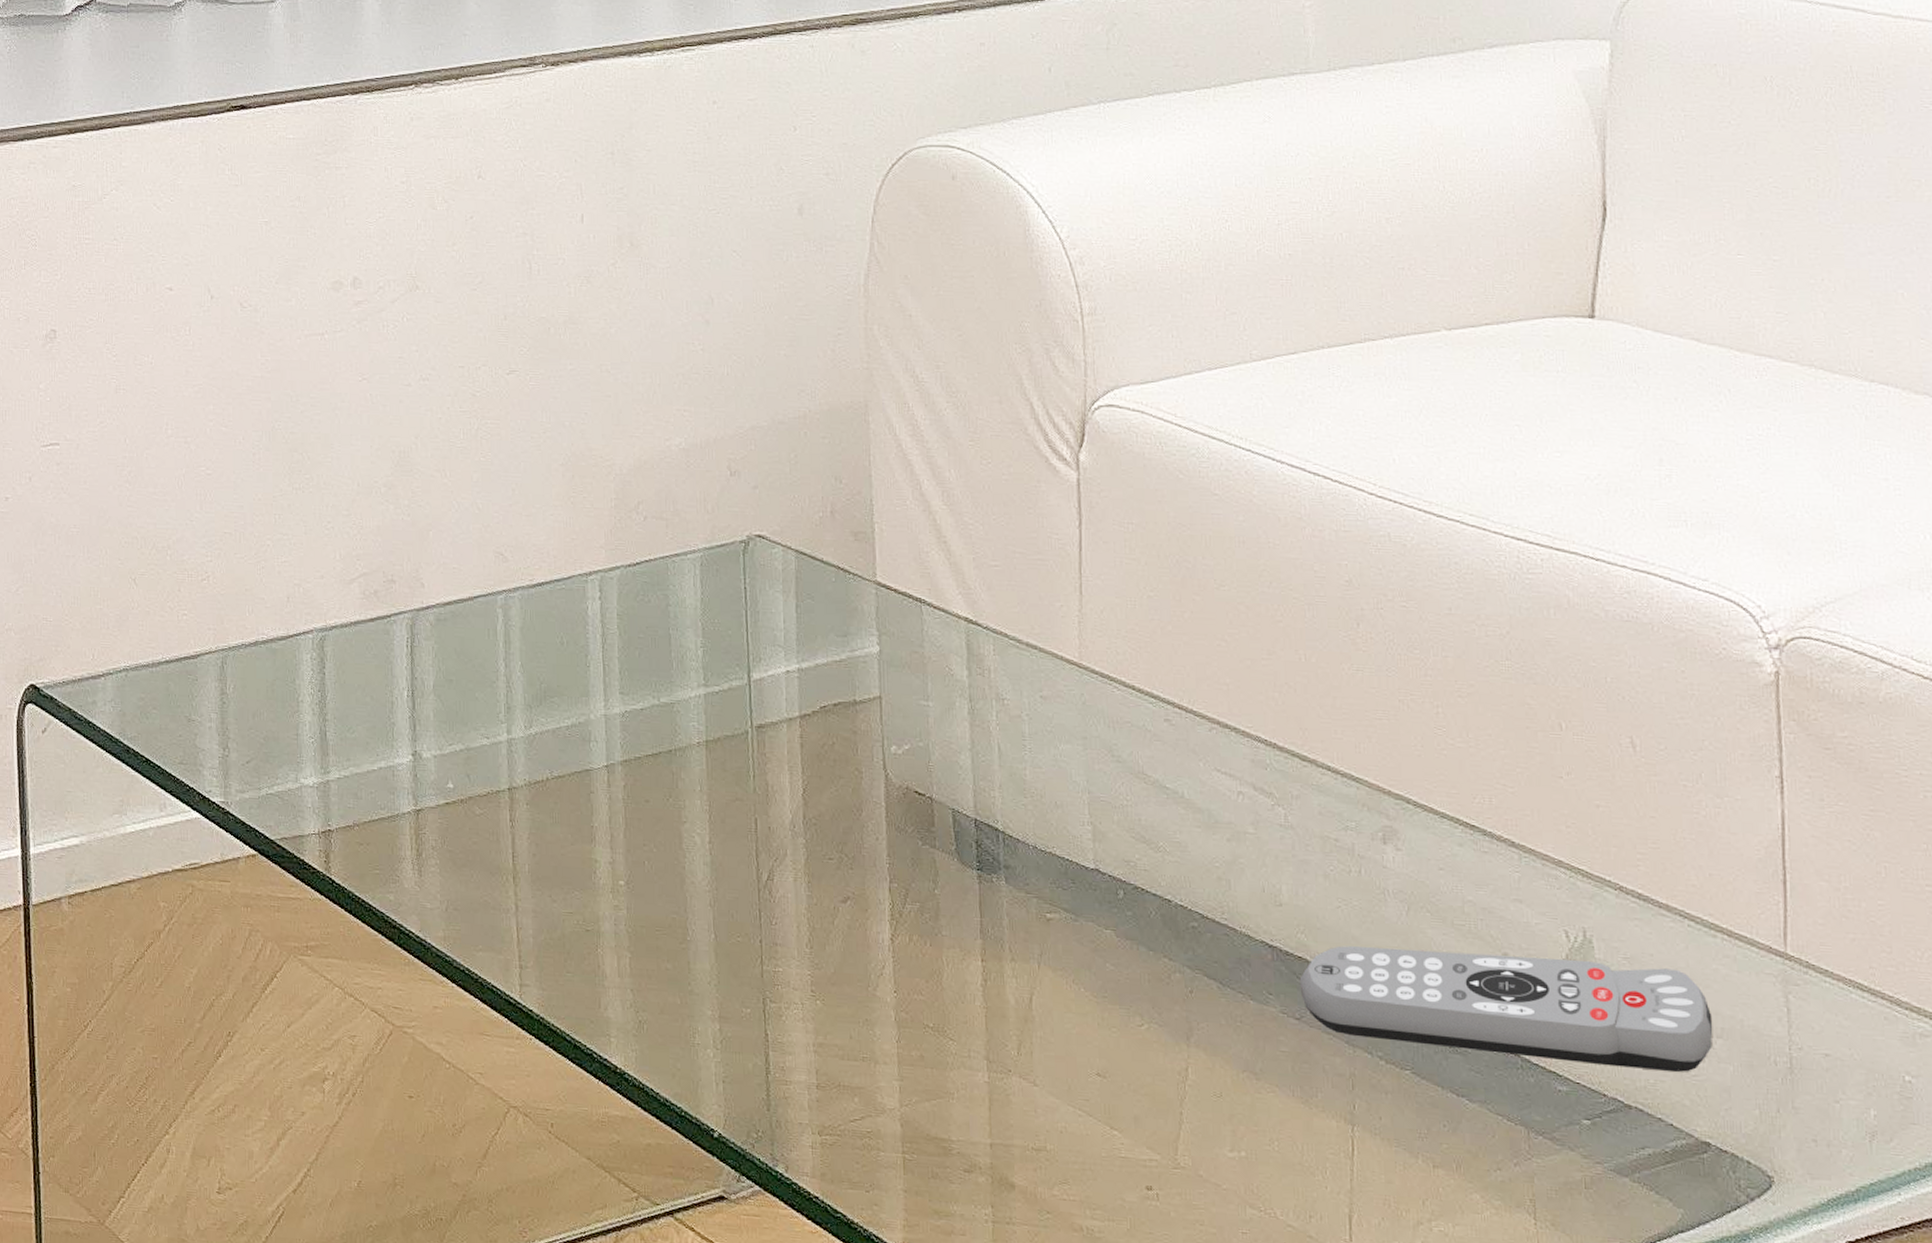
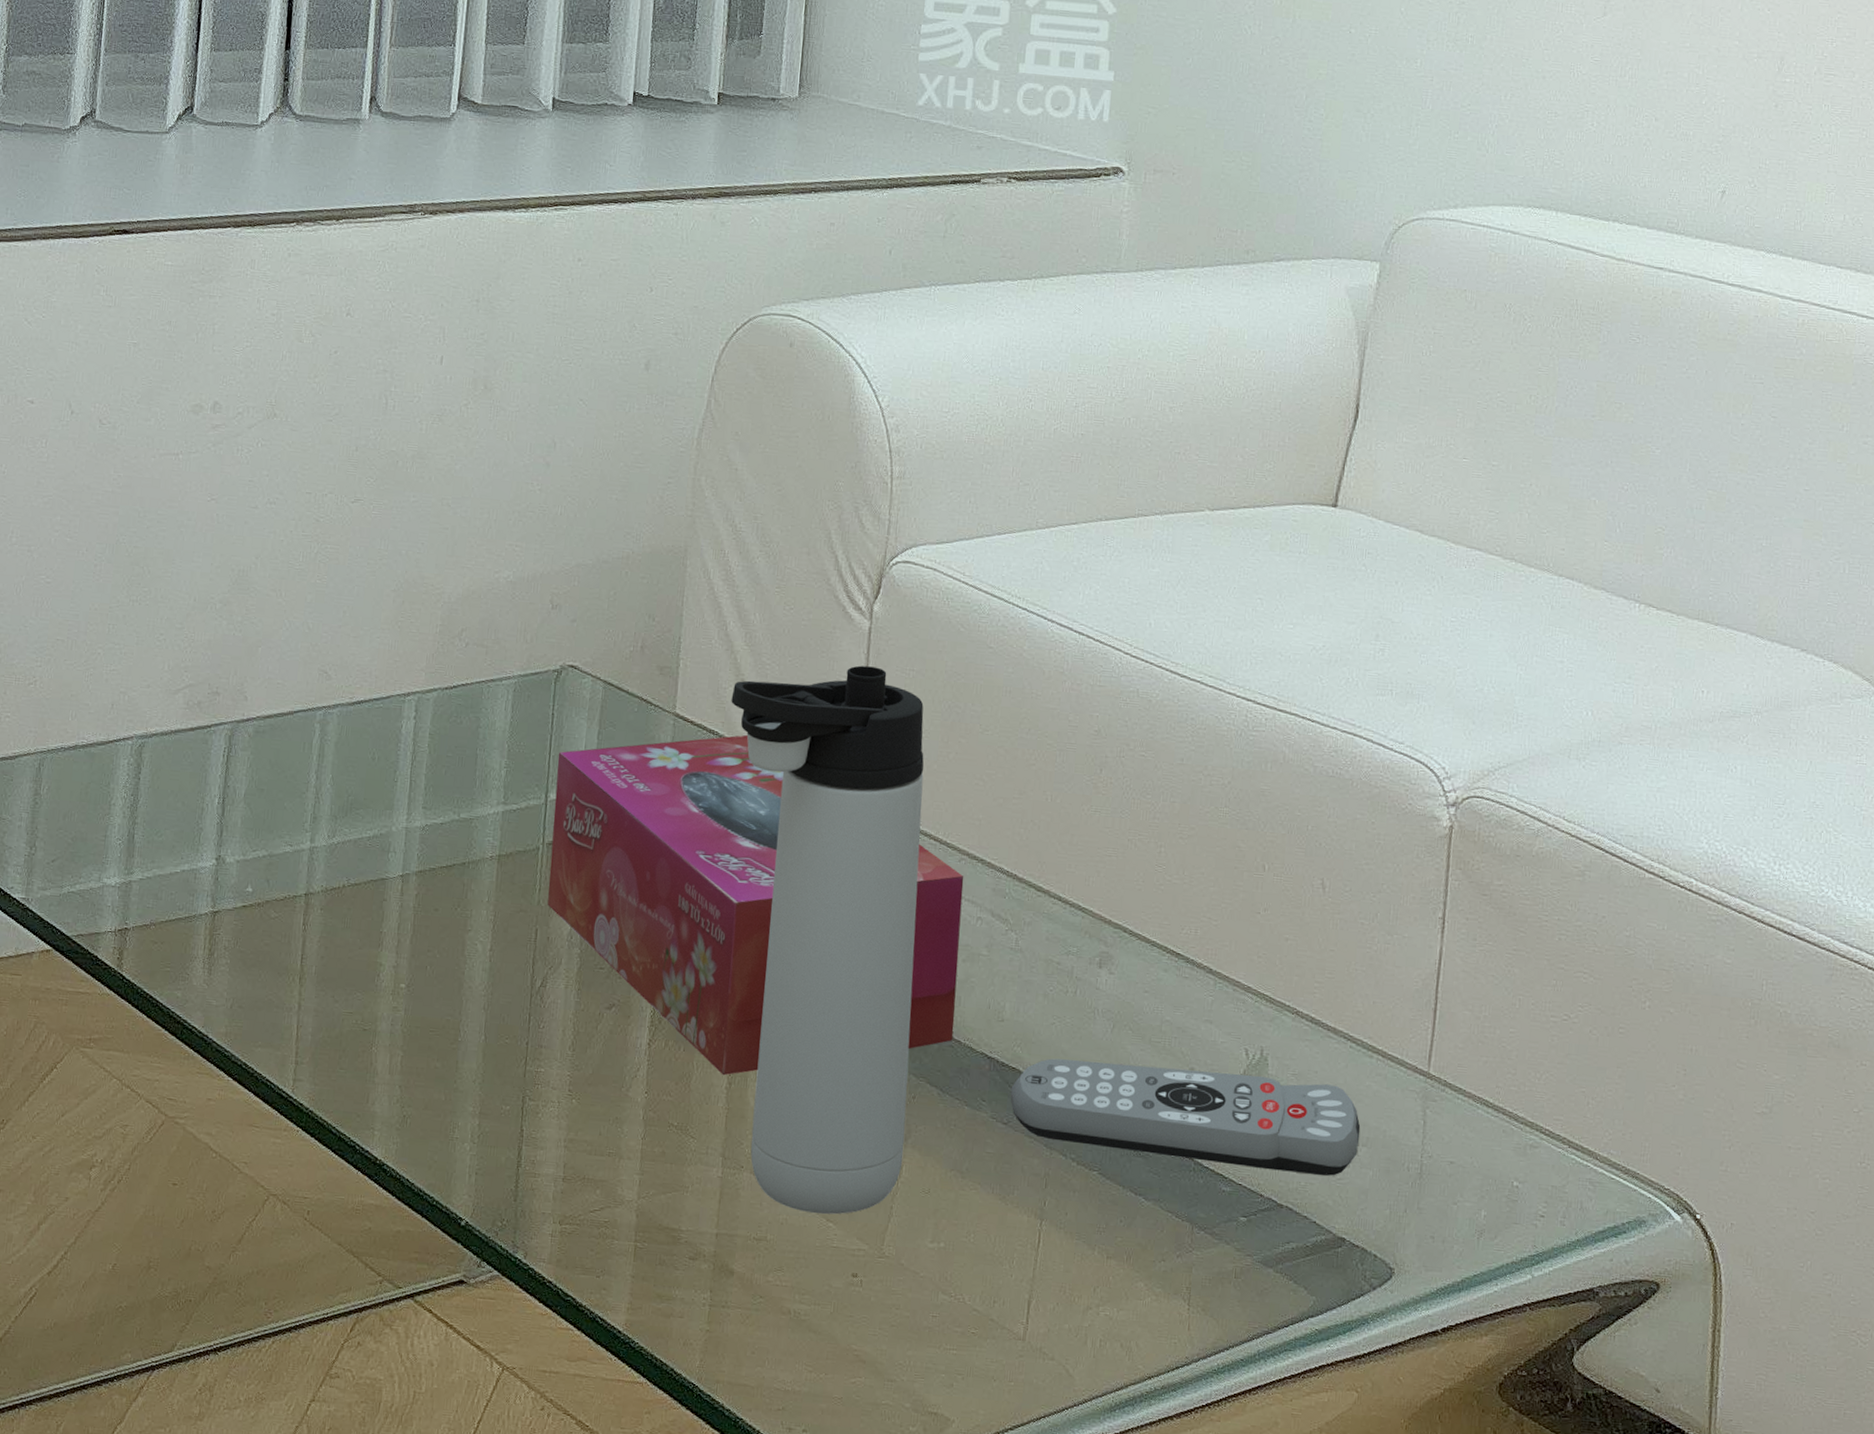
tissue box: none [756,601,1227,972] -> present [547,734,964,1076]
thermos bottle: none [935,521,1188,1122] -> present [731,665,924,1215]

